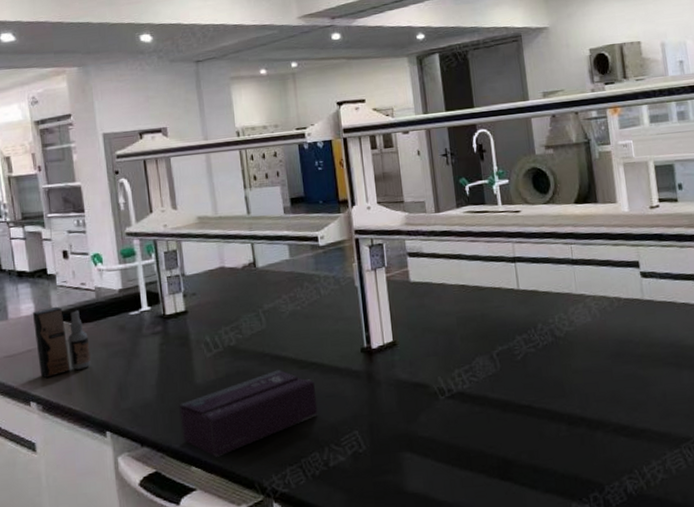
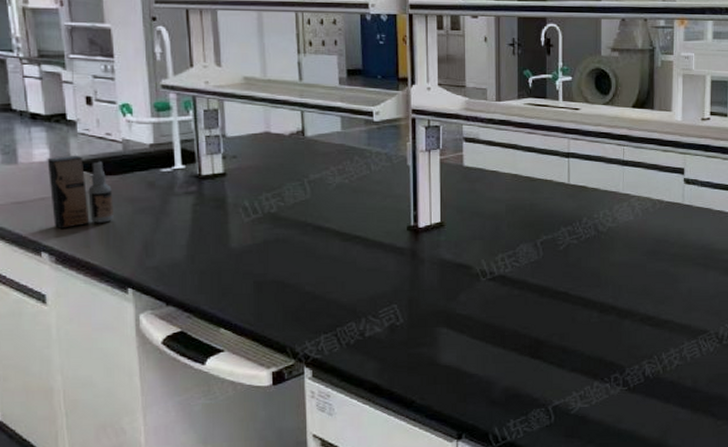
tissue box: present [179,369,318,457] -> none [211,240,358,321]

